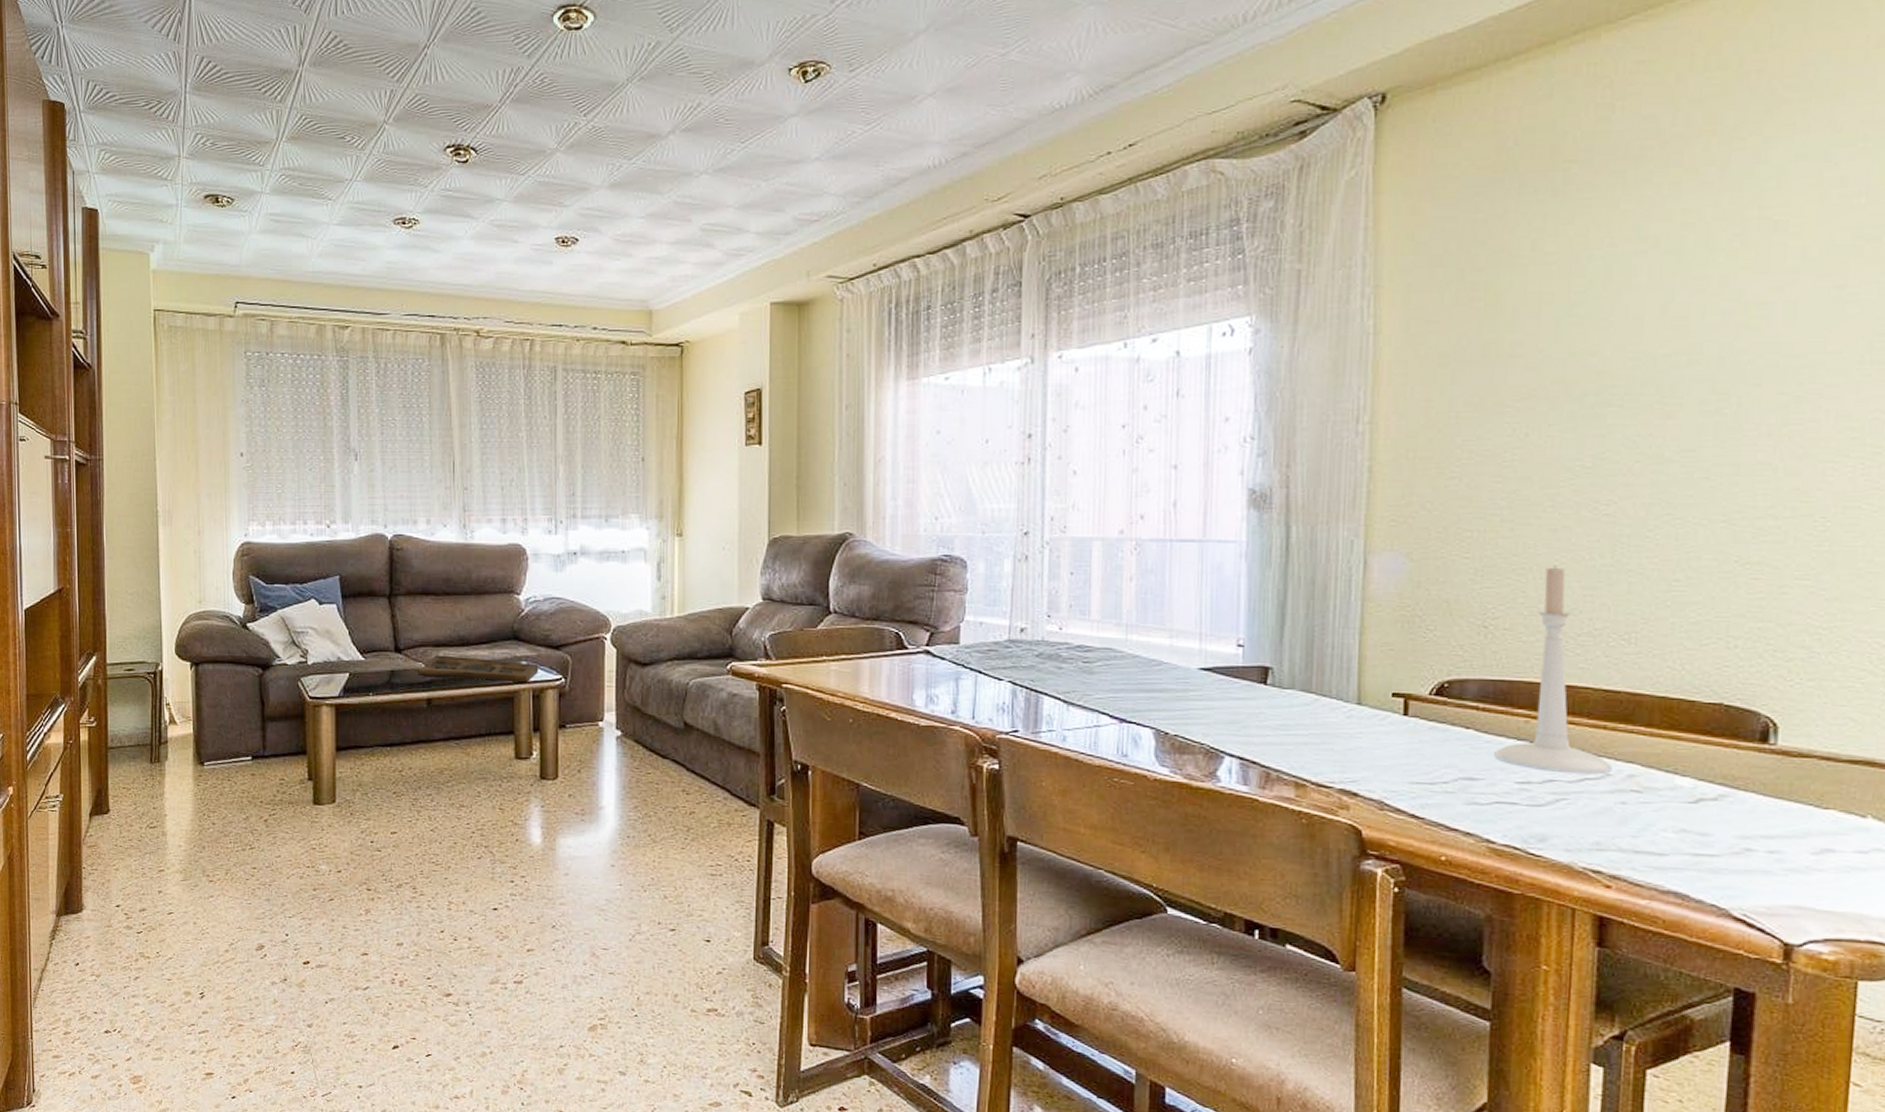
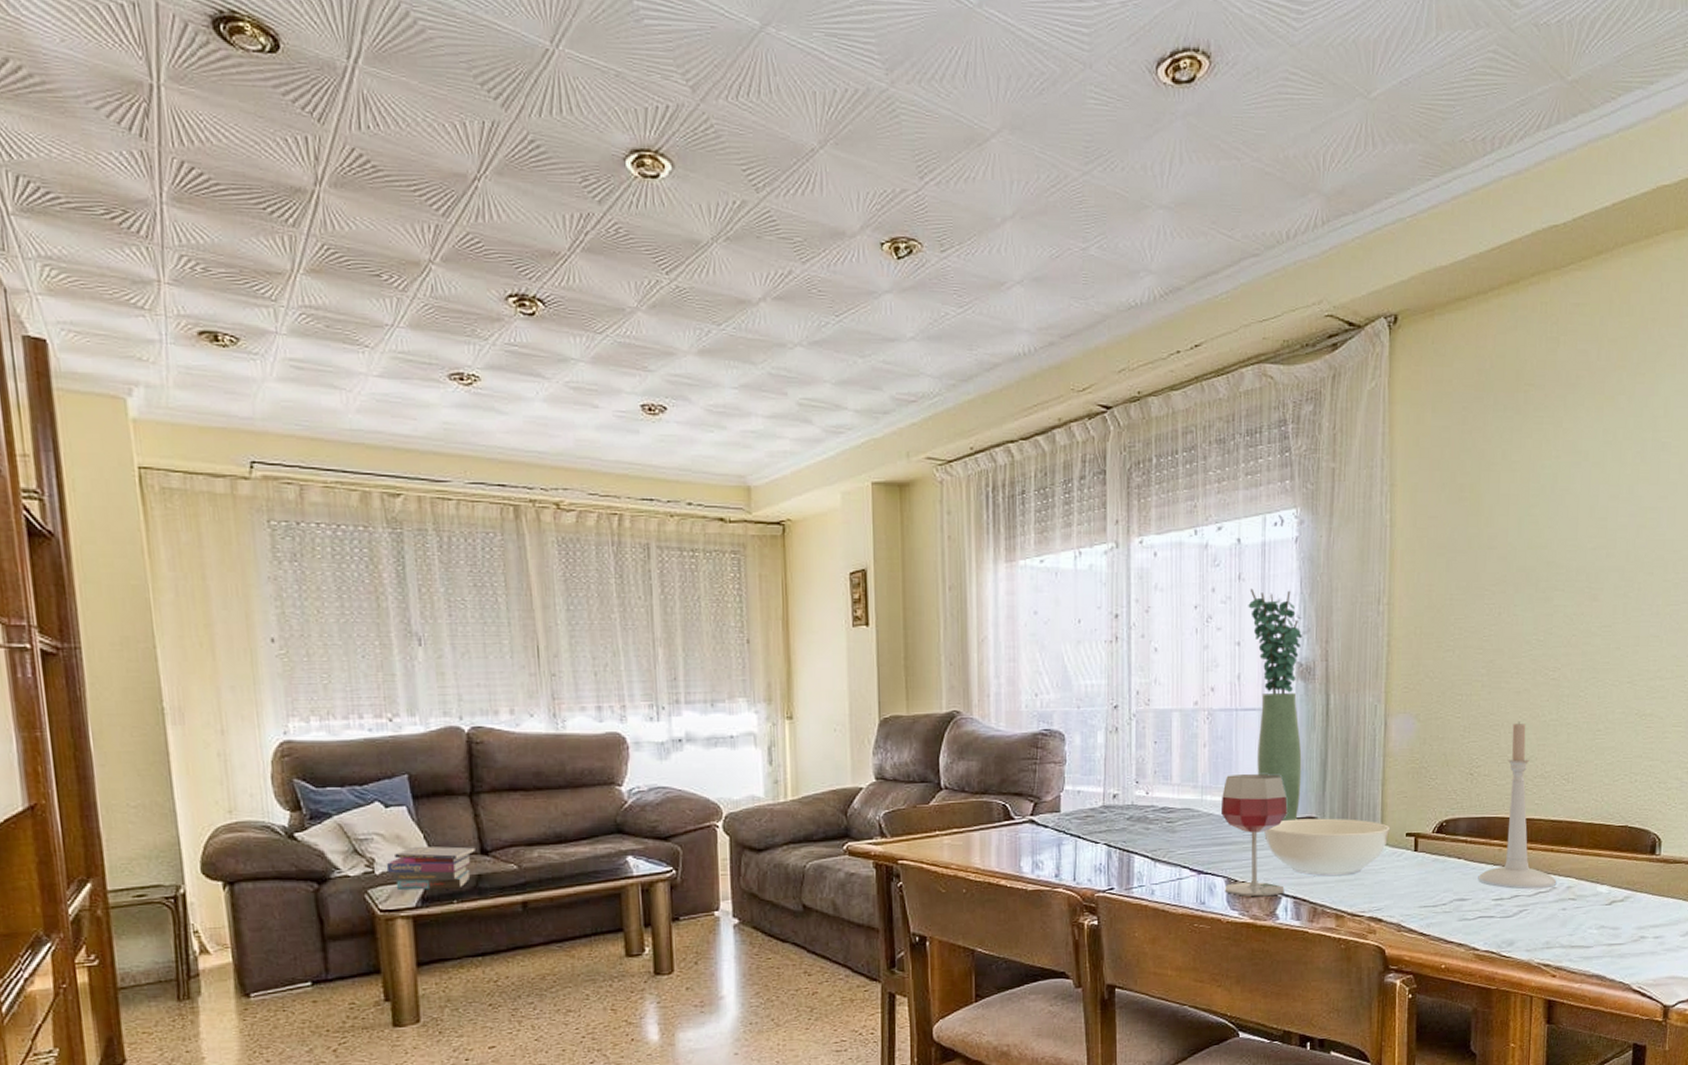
books: none [317,641,390,682] -> present [386,846,476,891]
decorative tray: present [418,655,539,682] -> none [509,854,647,879]
wineglass: none [1150,613,1234,755] -> present [1222,774,1288,897]
vase: none [1188,406,1256,669] -> present [1248,588,1302,821]
bowl: none [1203,667,1371,738] -> present [1264,818,1391,877]

